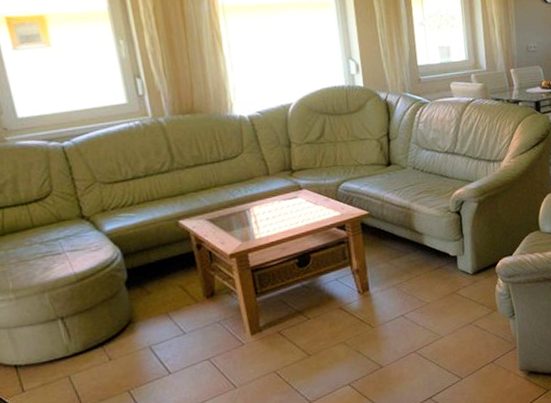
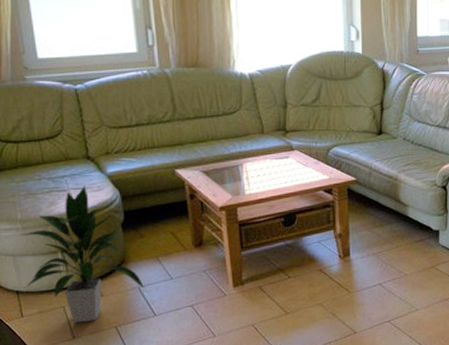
indoor plant: none [13,246,157,392] -> present [20,185,145,323]

